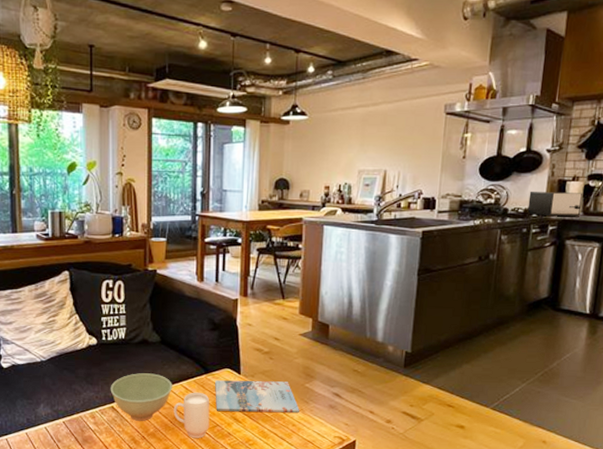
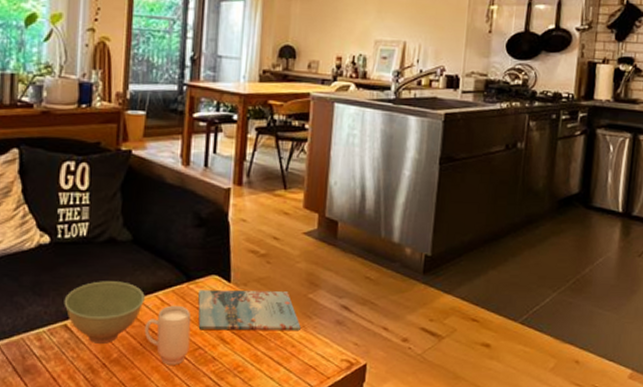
toaster: present [527,191,583,217] -> none [556,73,614,104]

